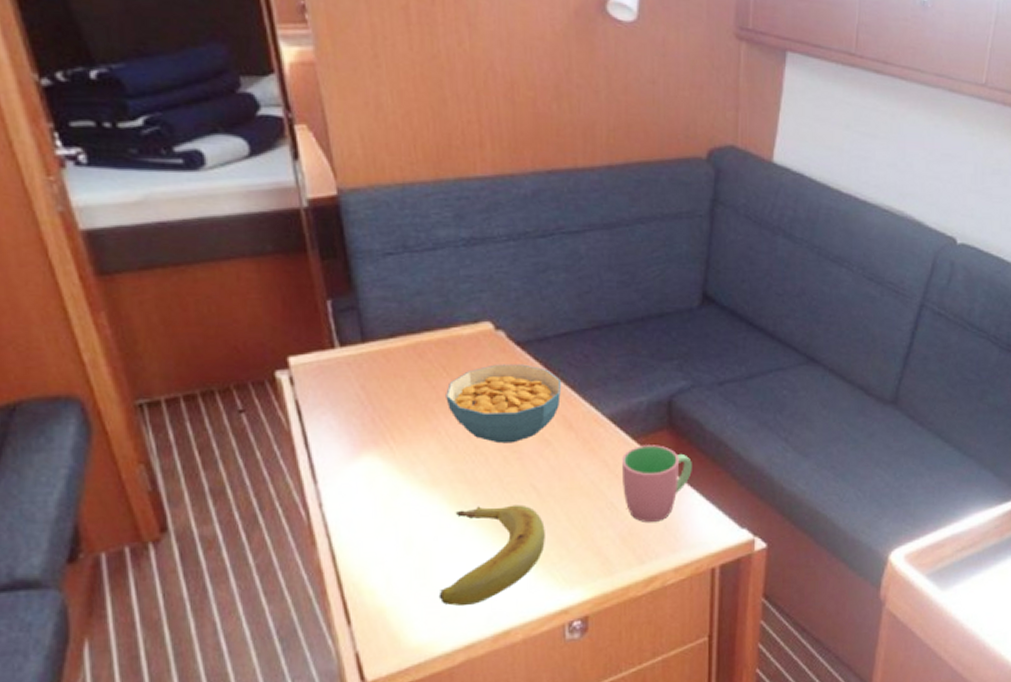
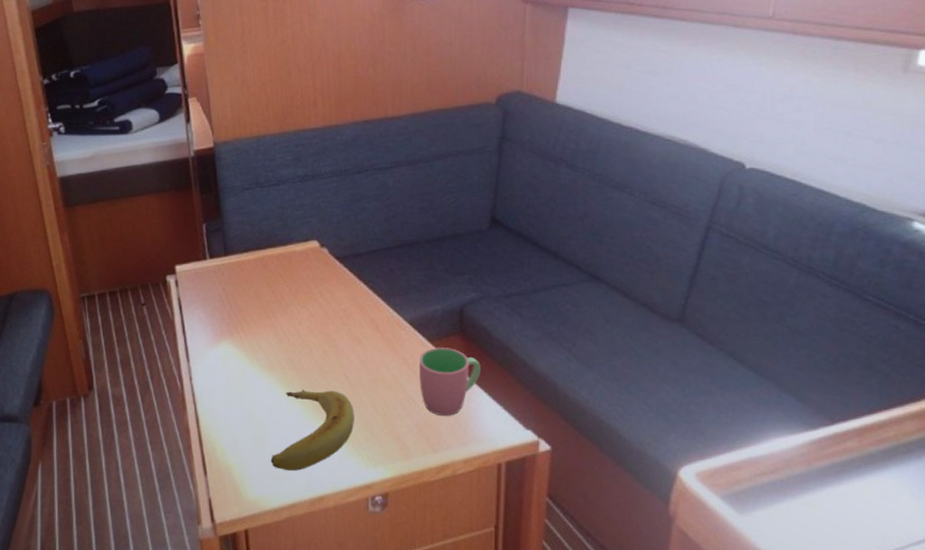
cereal bowl: present [446,364,562,444] -> none [282,274,371,339]

